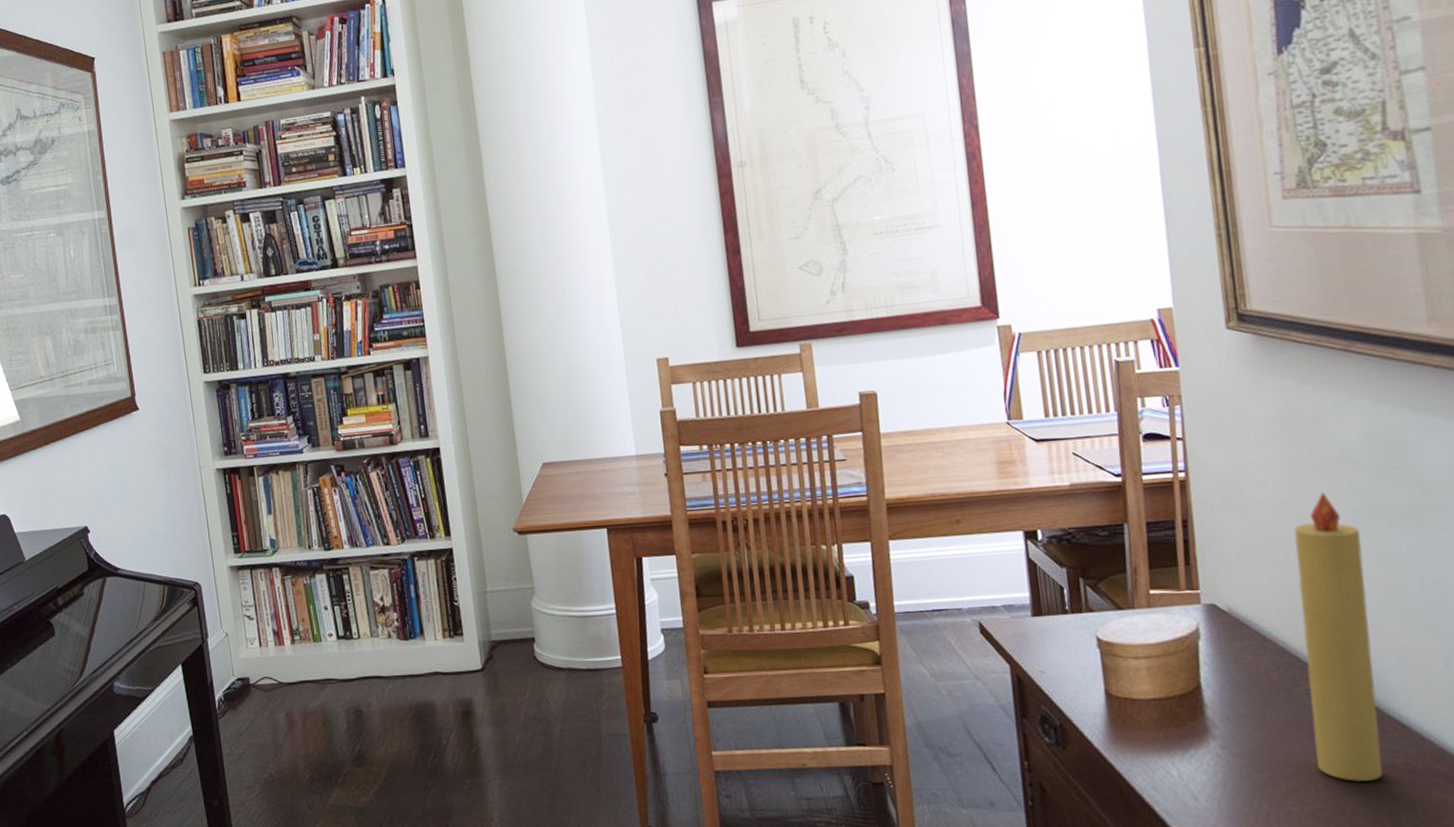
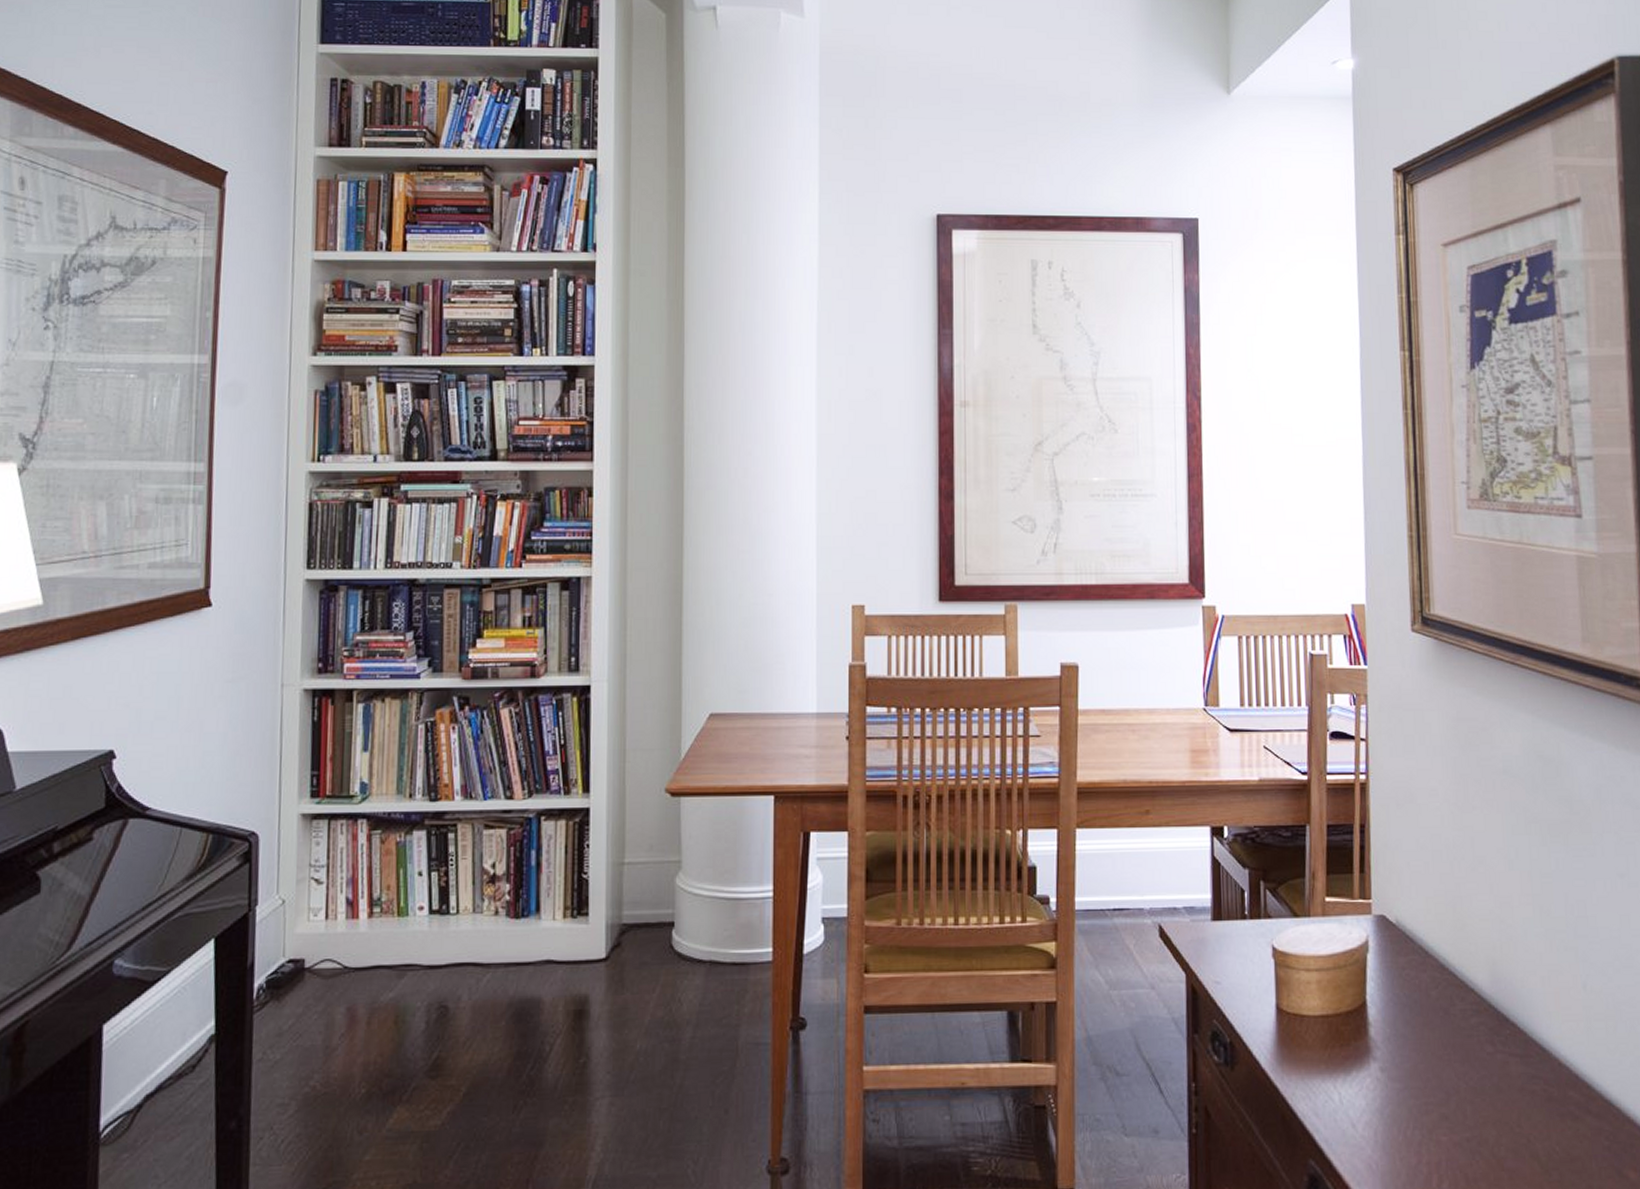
candle: present [1294,492,1384,781] -> none [1459,805,1525,1109]

